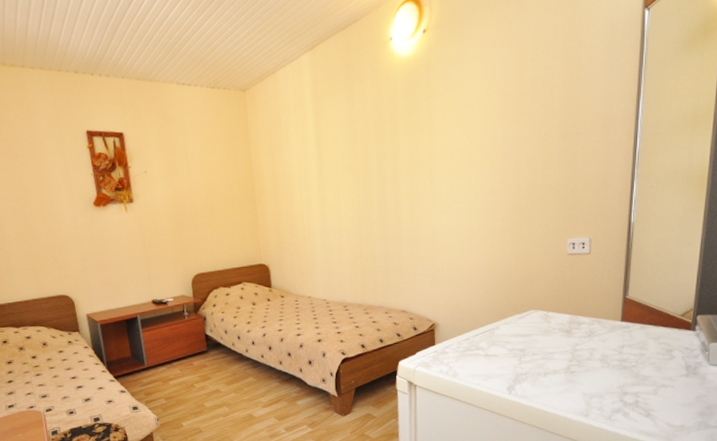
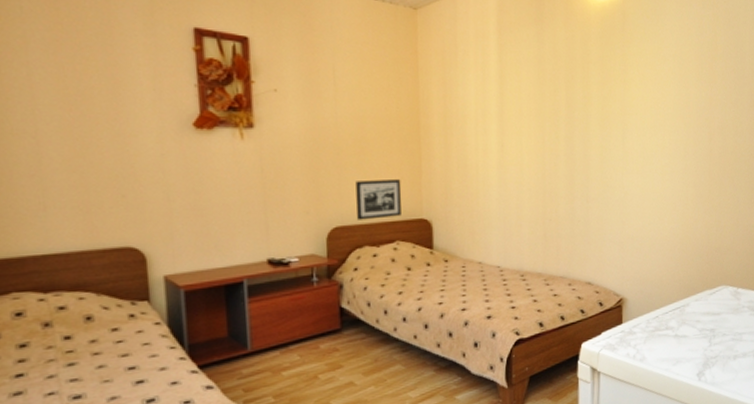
picture frame: none [209,233,245,268] -> present [355,179,402,220]

